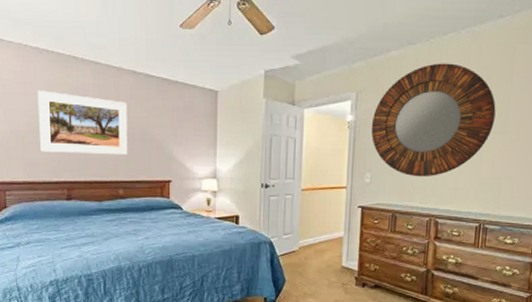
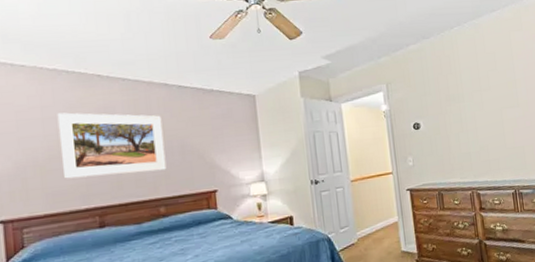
home mirror: present [371,63,496,177] -> none [404,51,508,155]

